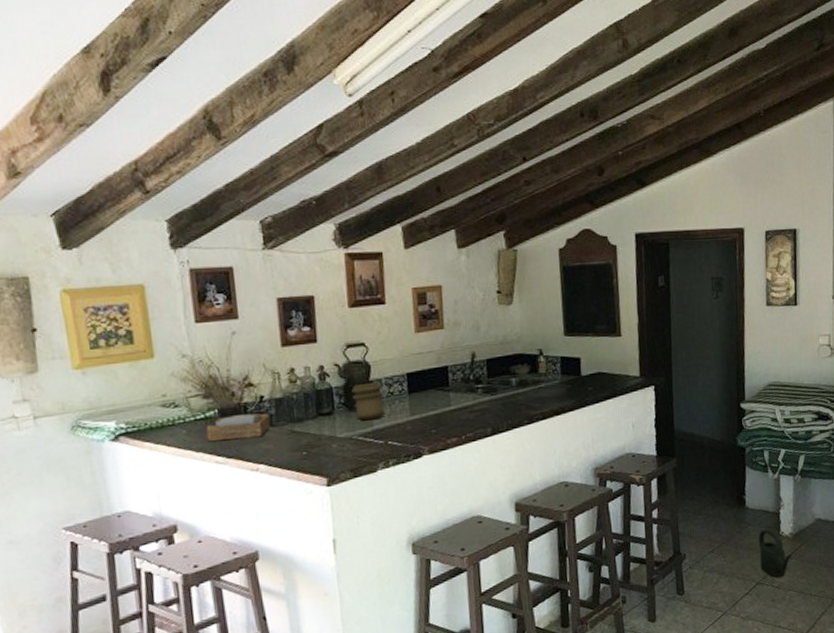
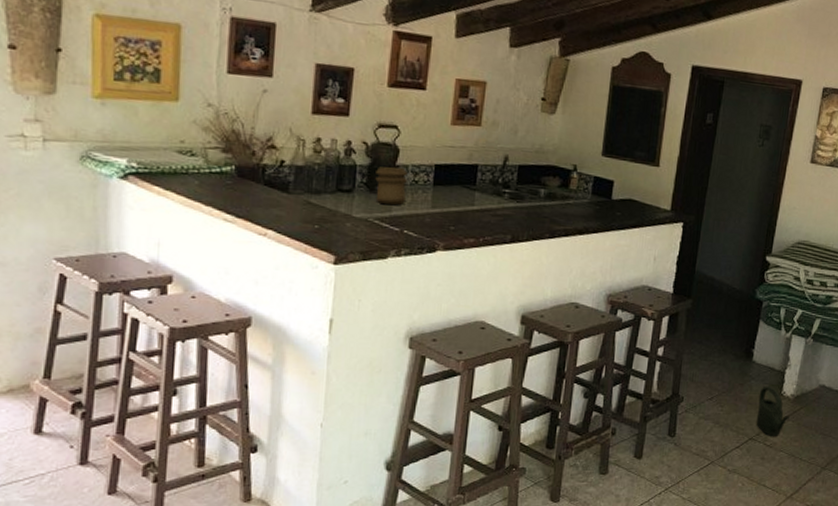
napkin holder: present [206,413,272,442] -> none [219,174,288,202]

